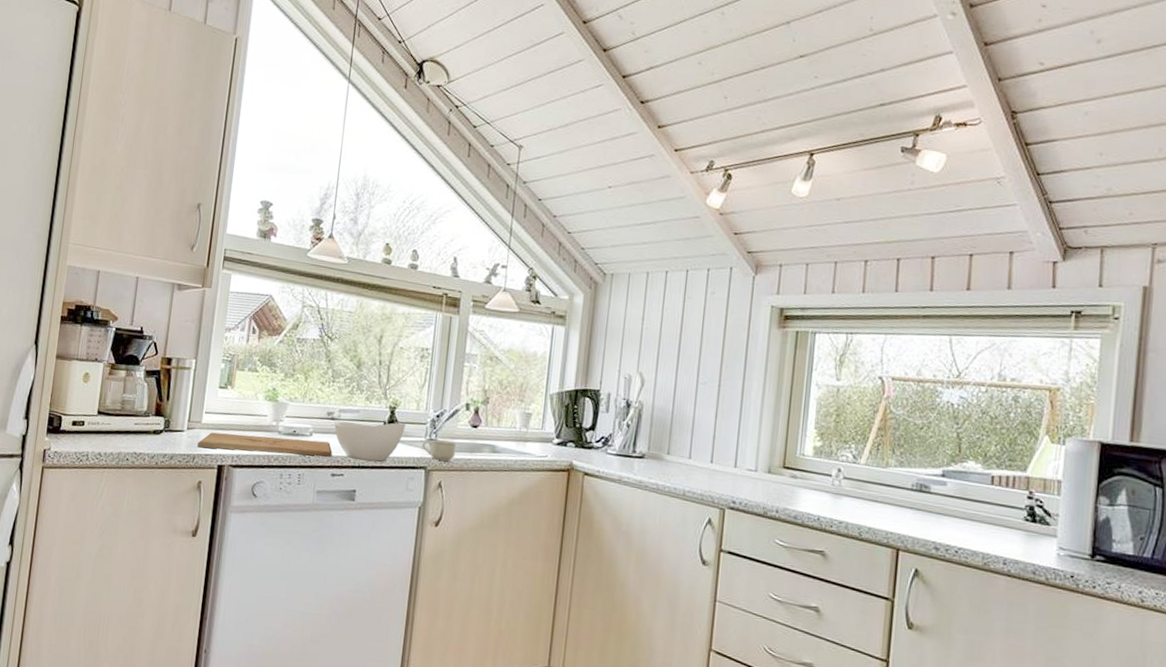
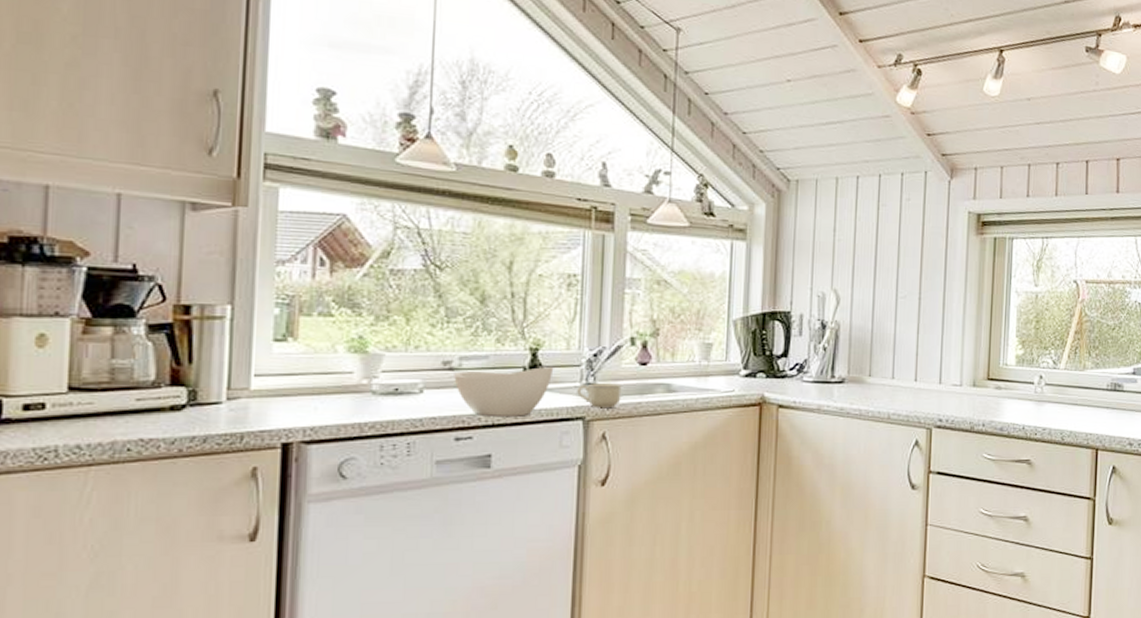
cutting board: present [197,432,333,458] -> none [246,398,454,423]

